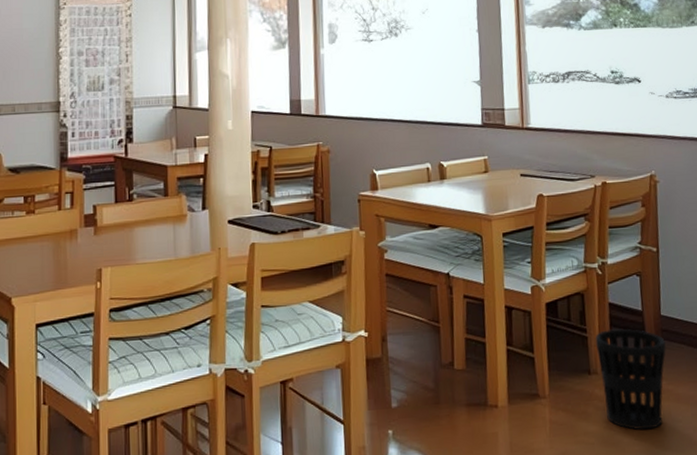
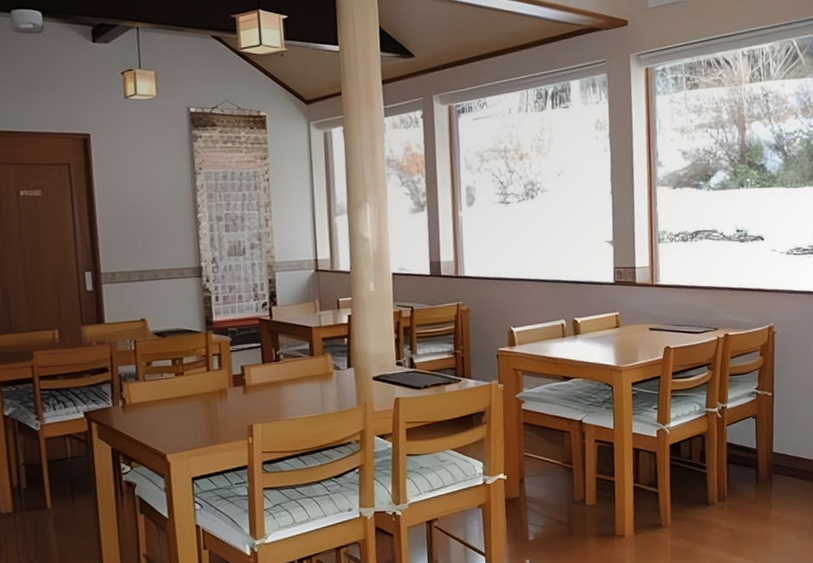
wastebasket: present [595,328,666,430] -> none [713,465,776,552]

